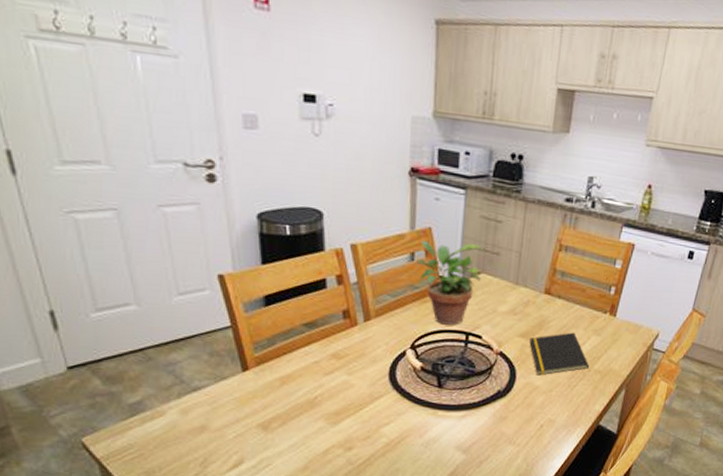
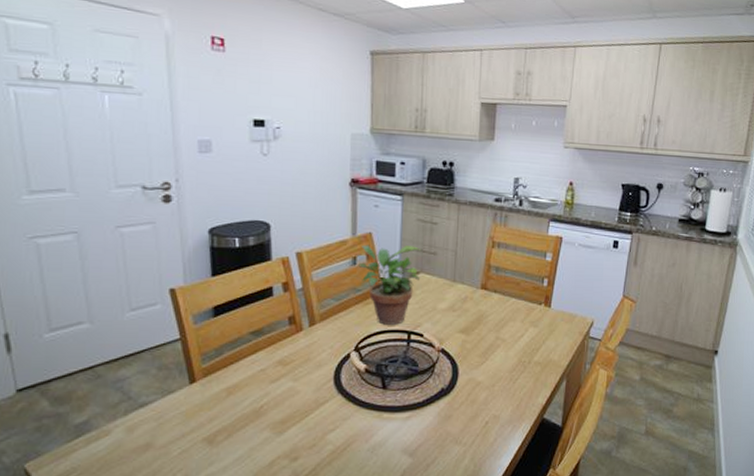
notepad: present [529,332,590,376] -> none [470,325,530,371]

